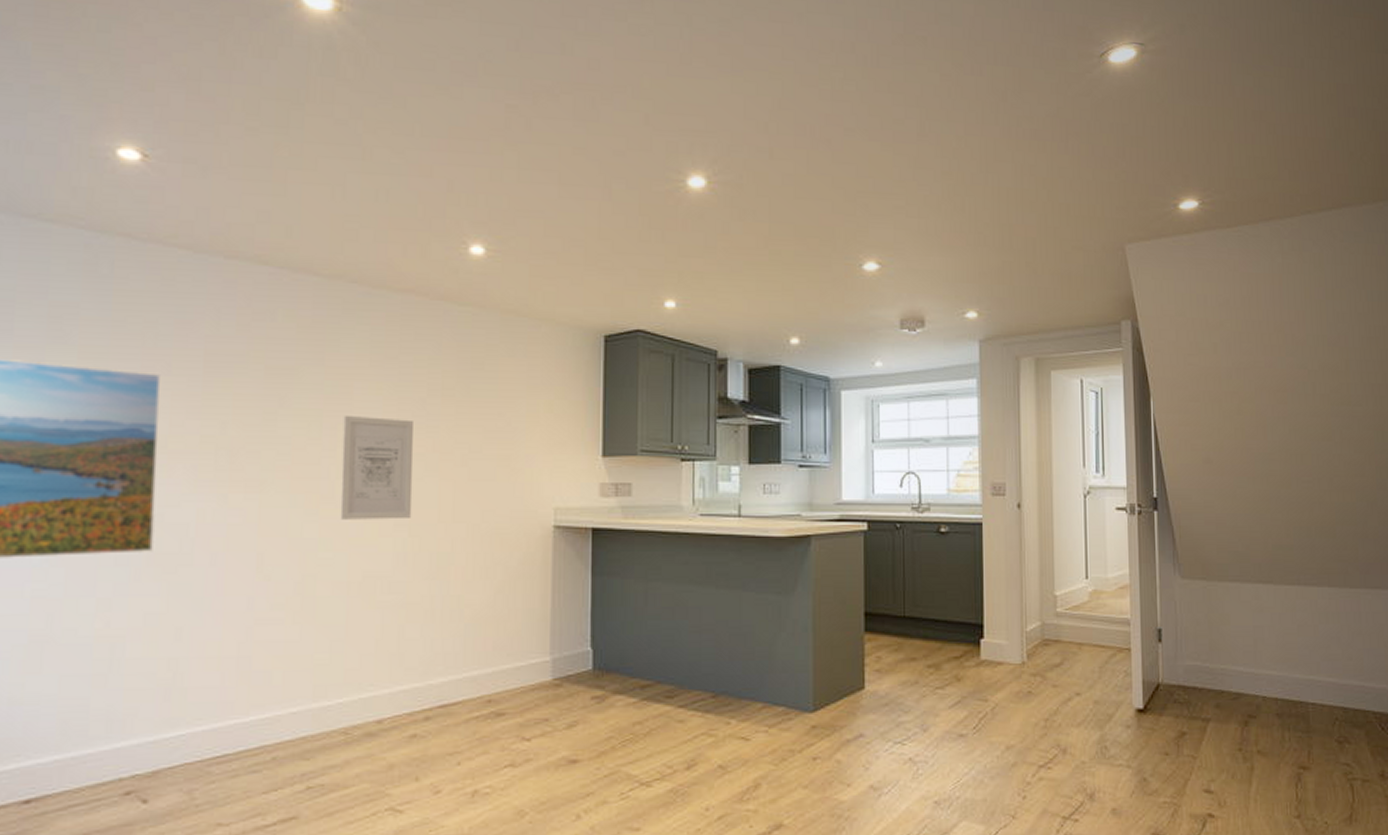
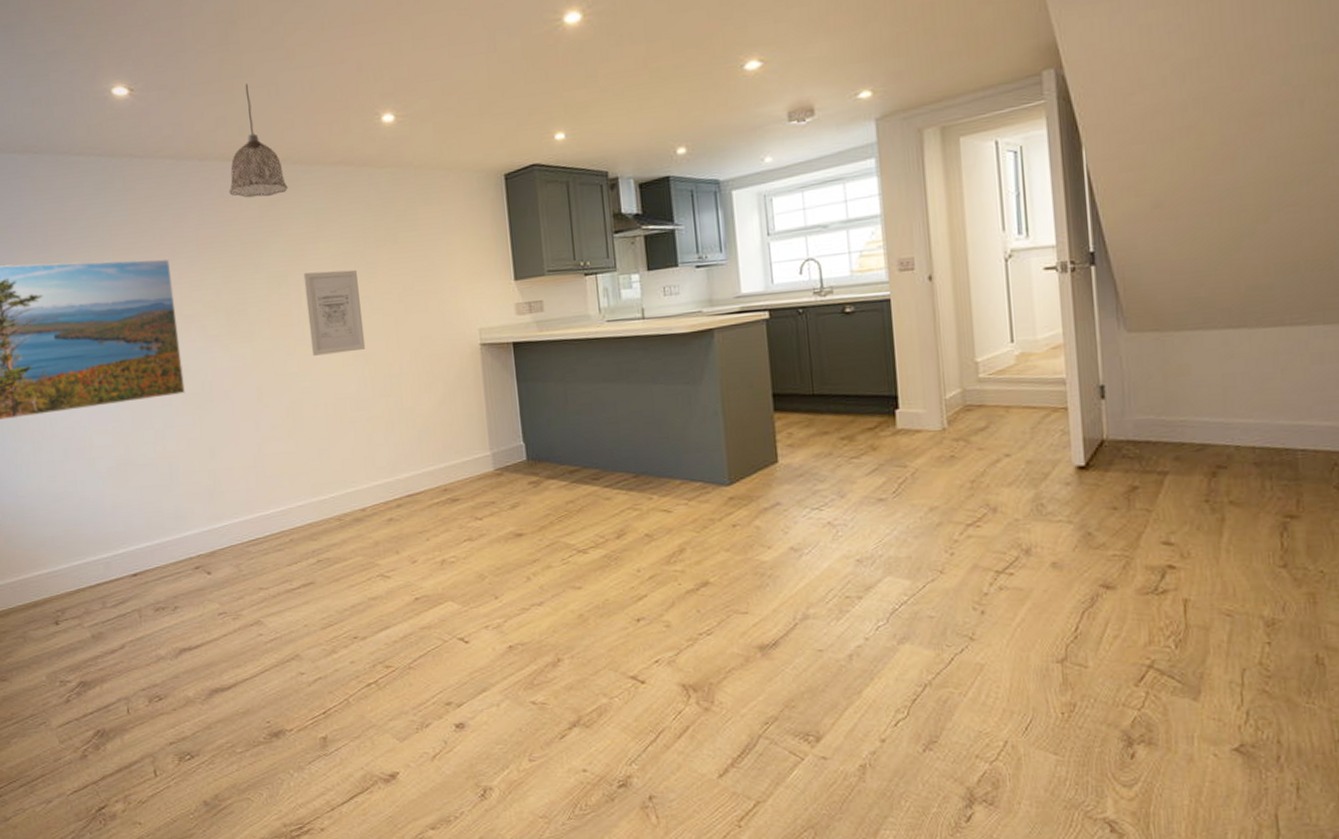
pendant lamp: none [259,178,340,317] -> present [229,83,288,198]

